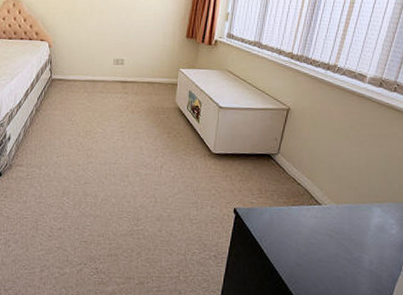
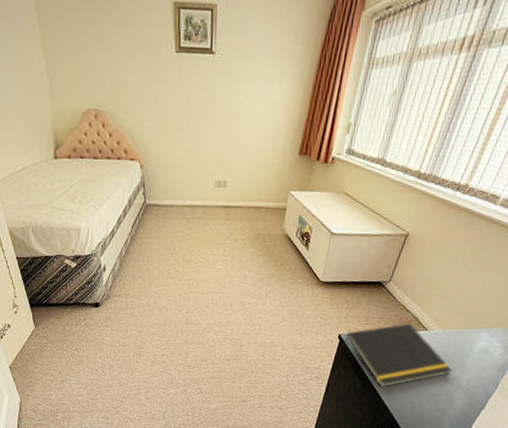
notepad: none [239,197,353,269] -> present [342,323,453,388]

